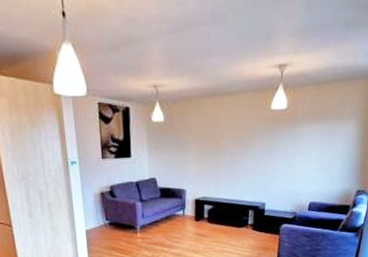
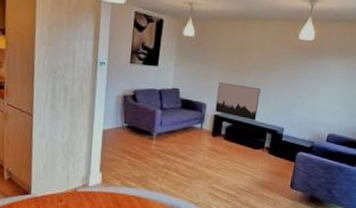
wall art: none [194,165,238,200] -> present [215,82,261,121]

